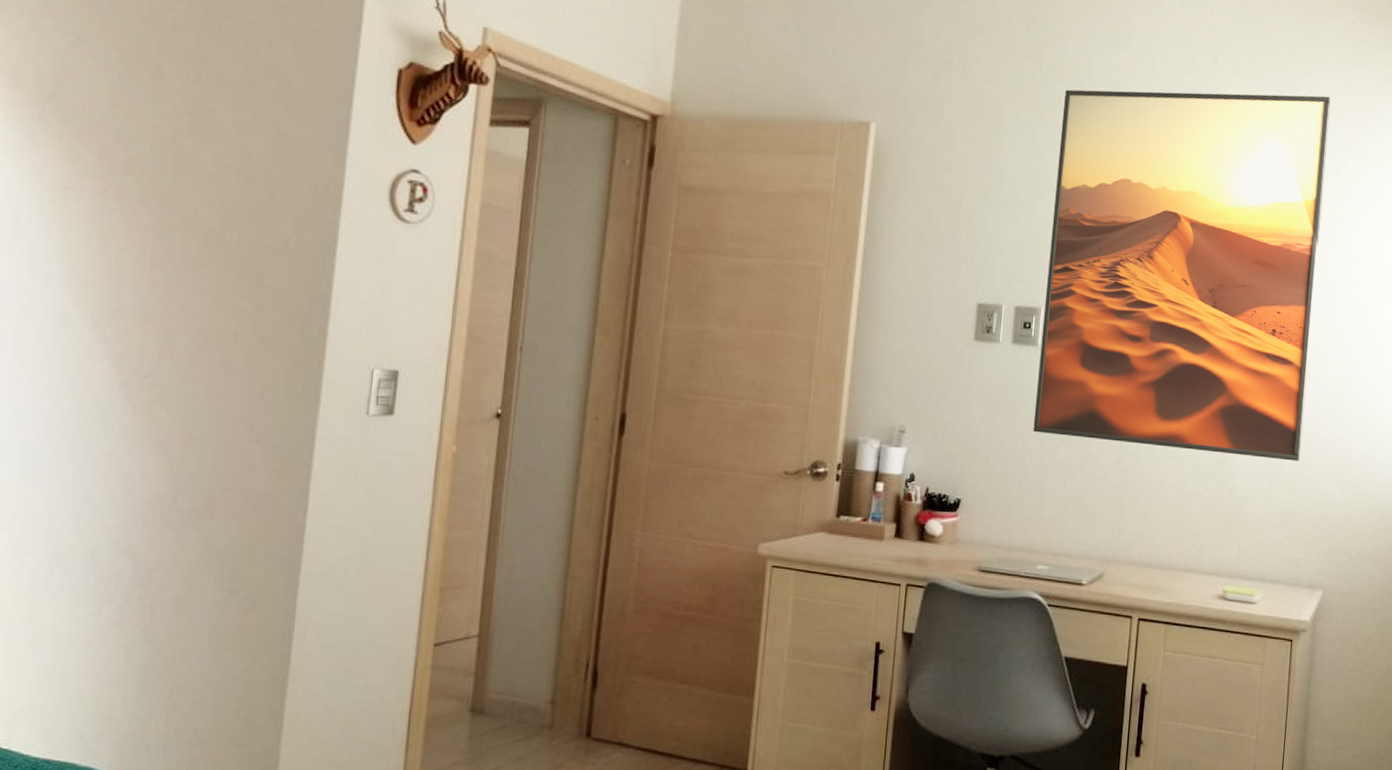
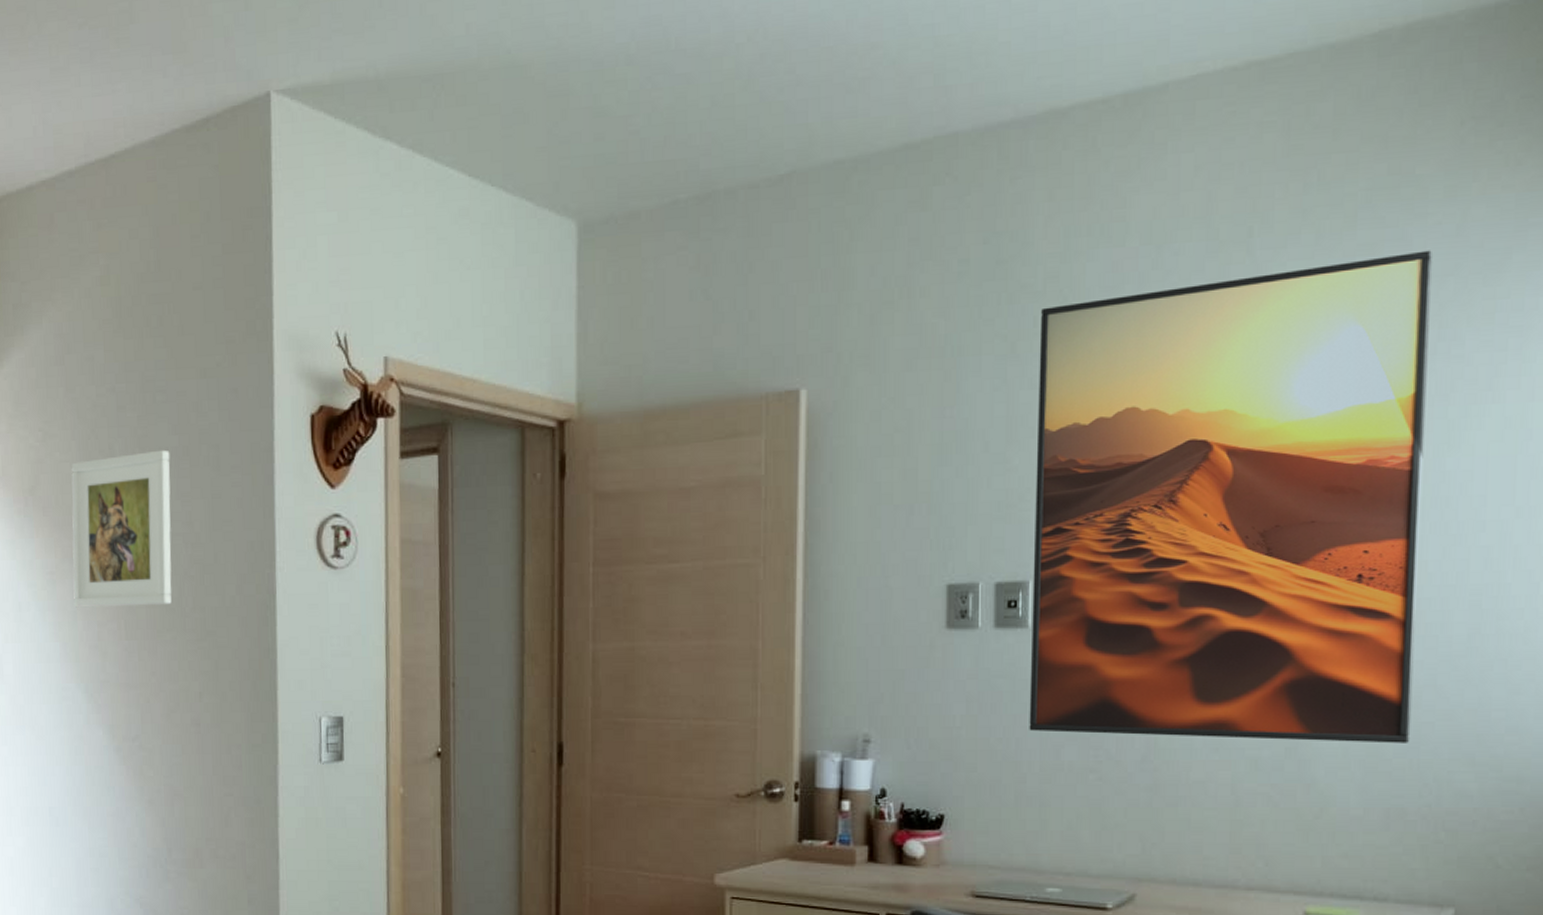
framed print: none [90,74,232,238] -> present [71,449,172,608]

